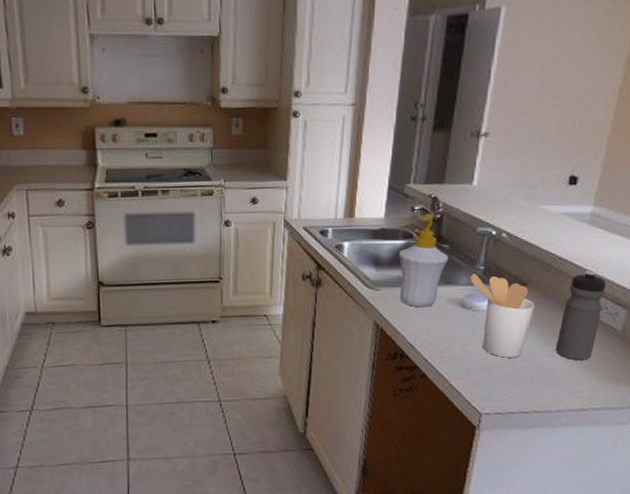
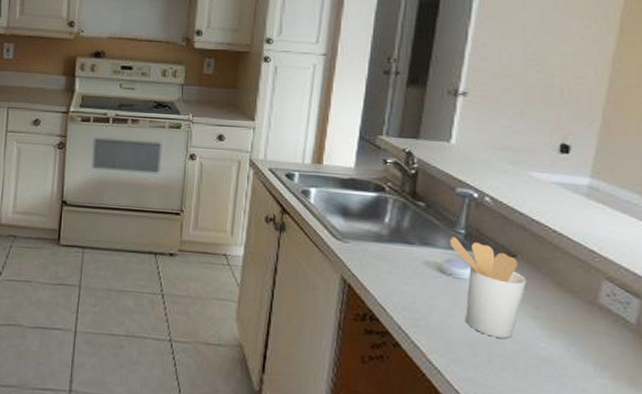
soap bottle: present [399,214,449,308] -> none [370,168,425,268]
water bottle: present [555,271,606,361] -> none [554,249,613,354]

